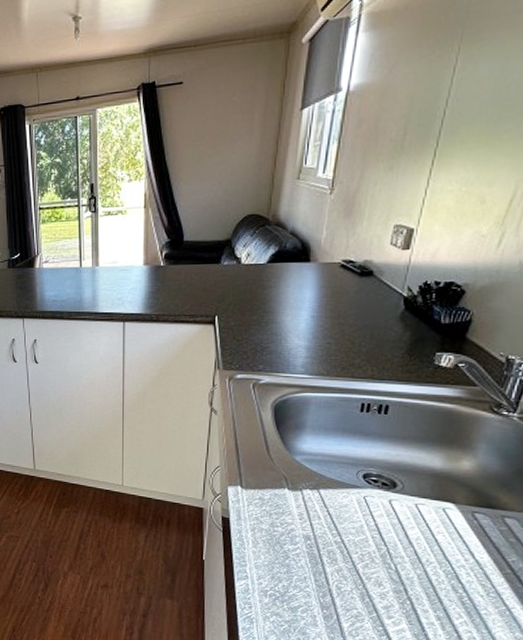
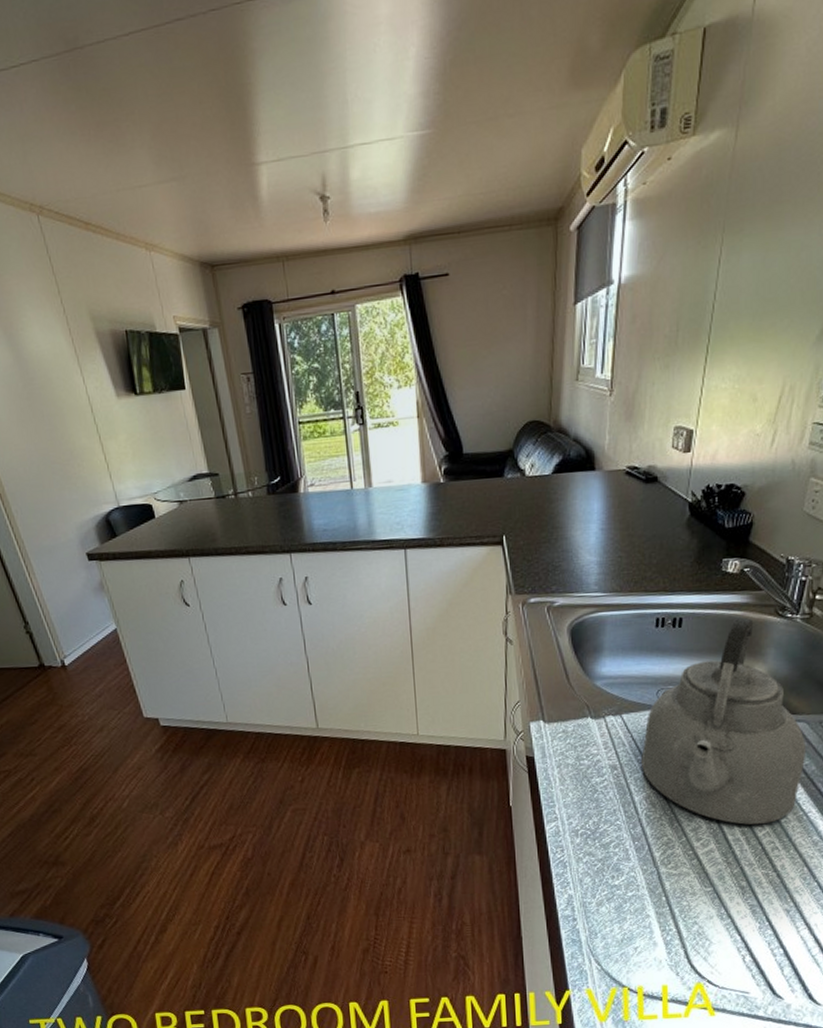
kettle: none [336,409,514,613] -> present [641,616,805,825]

